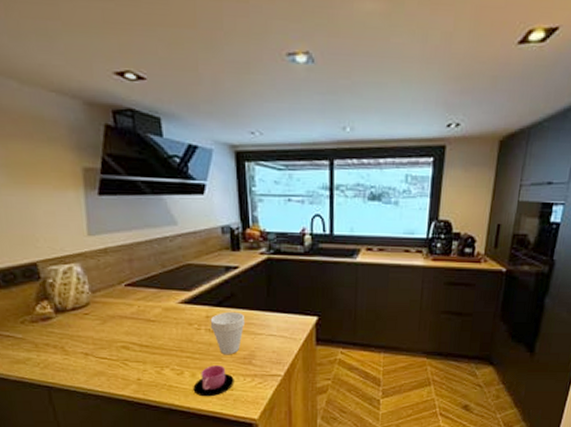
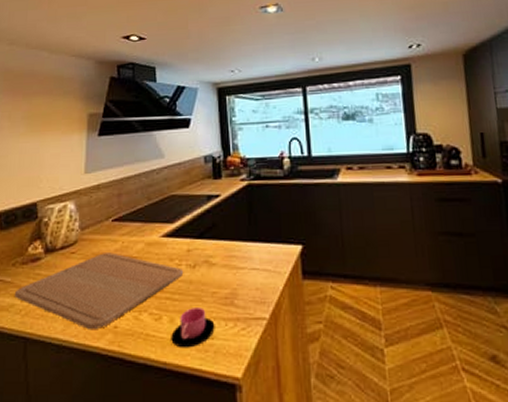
chopping board: none [28,315,203,382] -> present [14,253,184,330]
cup: present [210,311,246,354] -> none [191,243,227,293]

